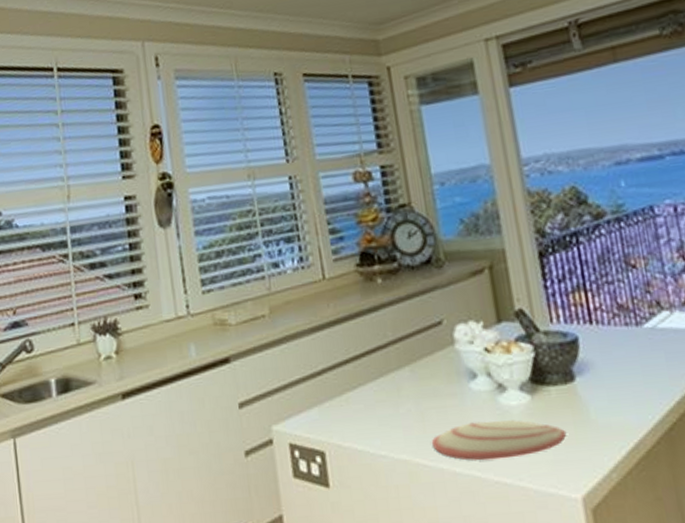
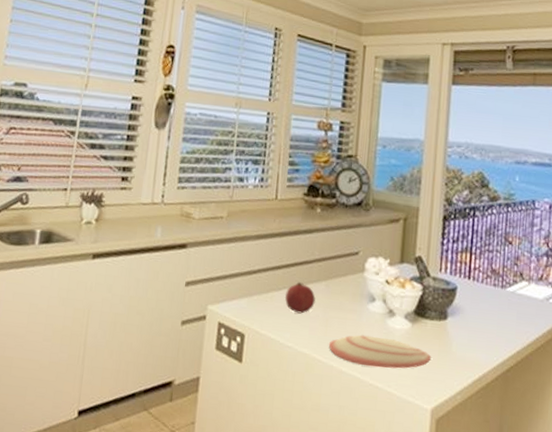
fruit: none [362,373,402,413] -> present [284,282,316,314]

